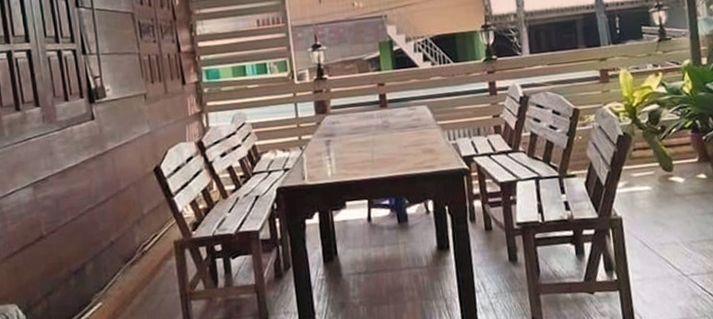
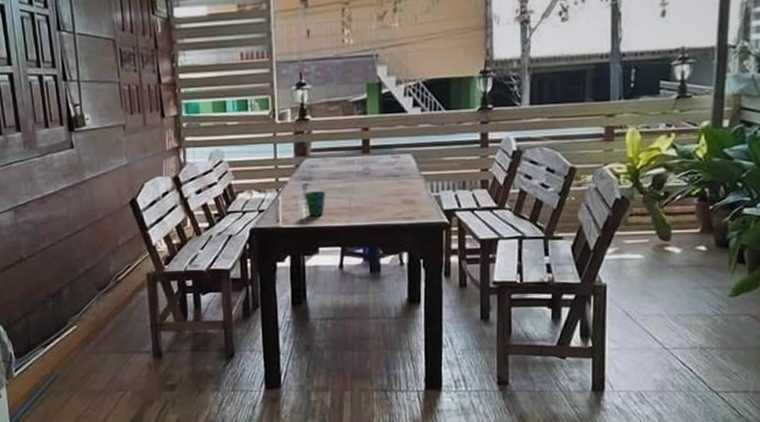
cup: none [327,146,349,172] -> present [304,191,325,217]

